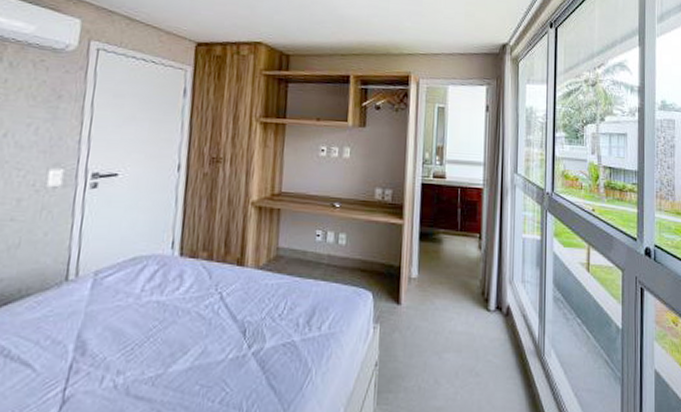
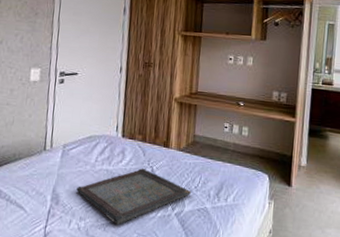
serving tray: none [113,296,275,376] -> present [76,168,192,225]

